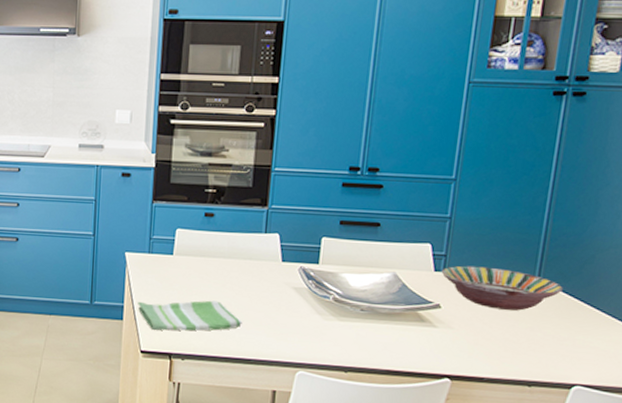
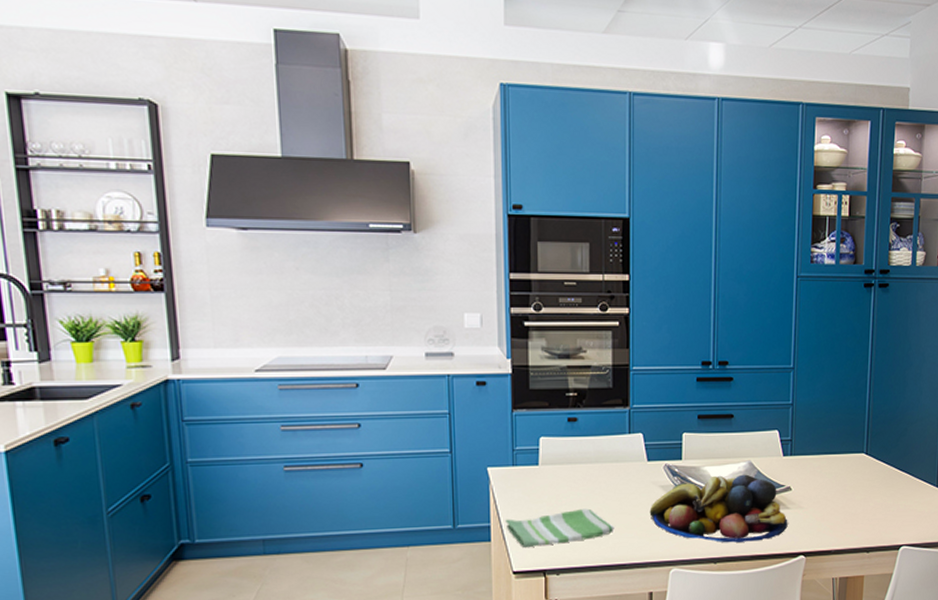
fruit bowl: none [279,284,434,357] -> present [649,474,788,543]
serving bowl: present [441,265,563,311] -> none [789,447,886,485]

